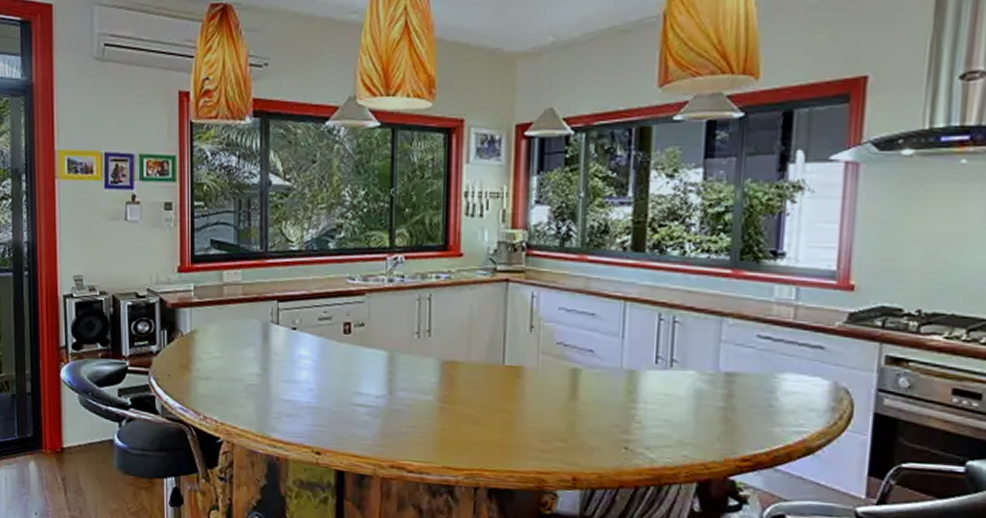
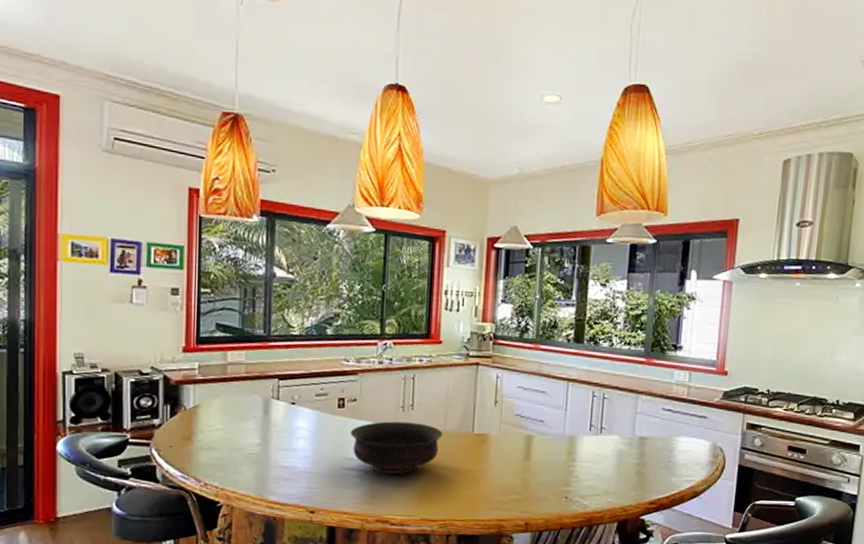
bowl: none [358,350,467,413] -> present [350,421,443,474]

